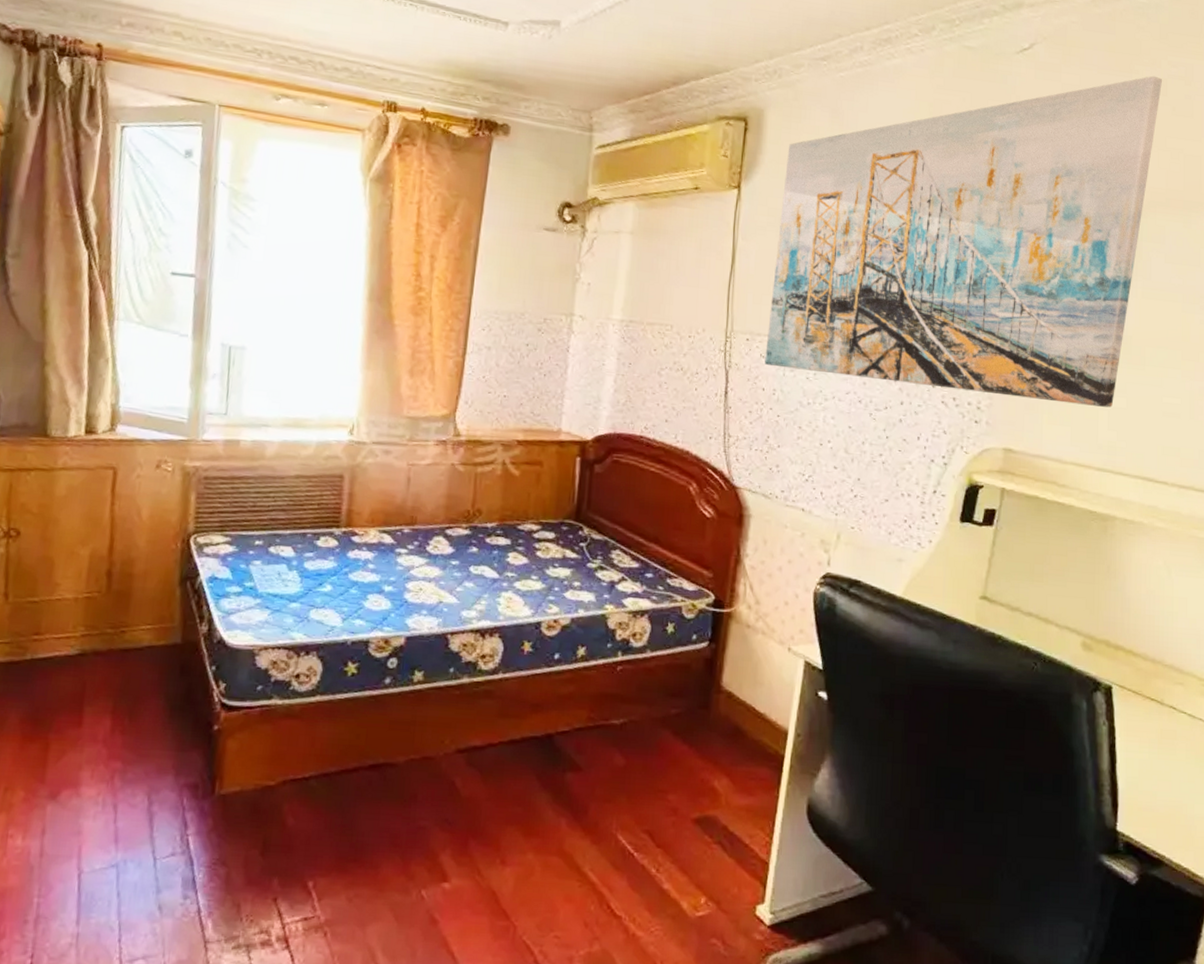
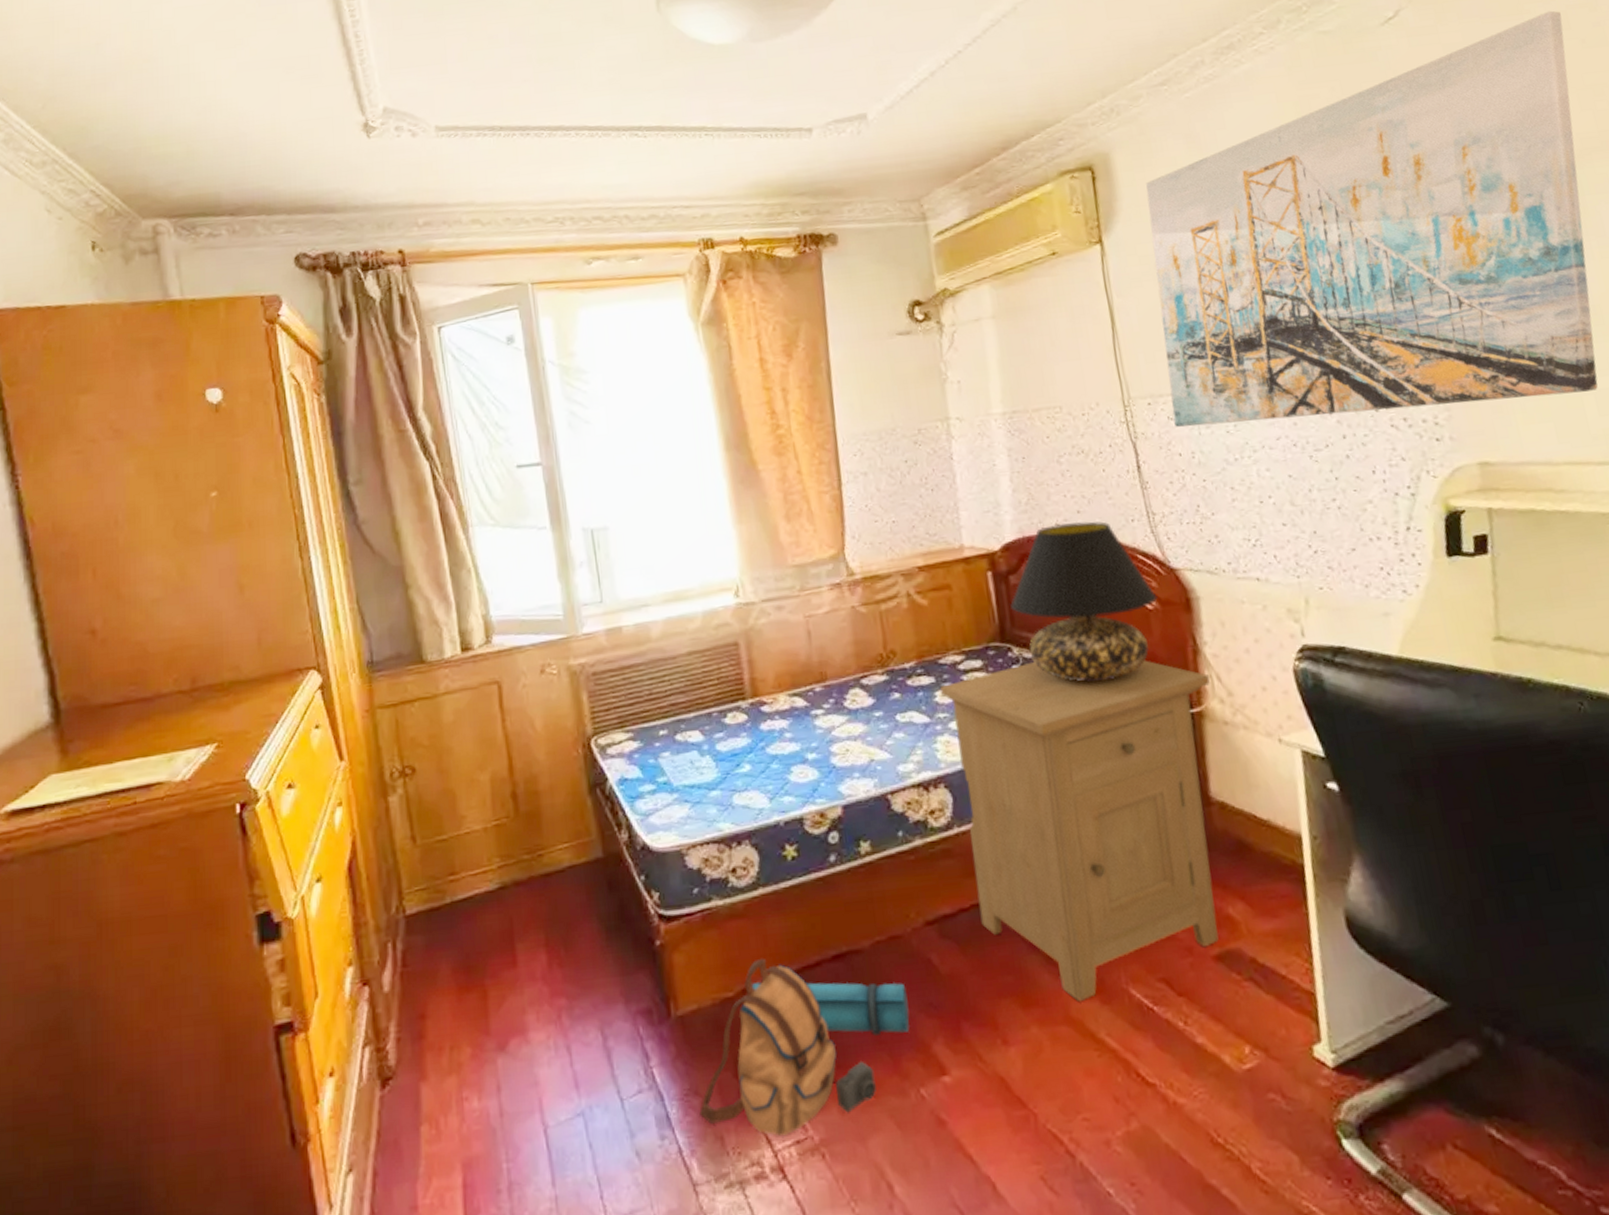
backpack: none [223,757,428,911] -> present [699,959,910,1136]
nightstand: none [505,542,743,838] -> present [940,660,1219,1001]
table lamp: none [590,427,716,571] -> present [1010,521,1158,682]

